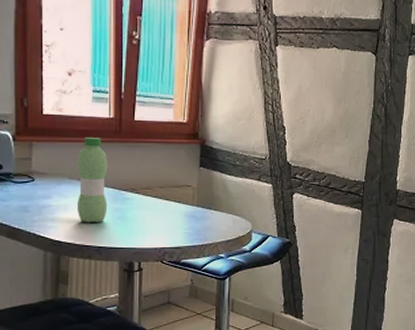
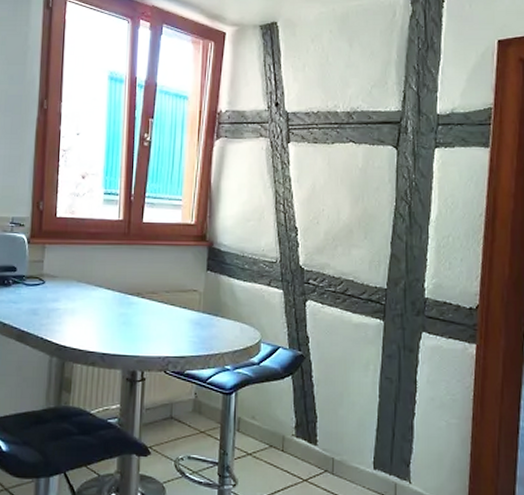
water bottle: present [78,136,108,223] -> none [84,239,115,328]

